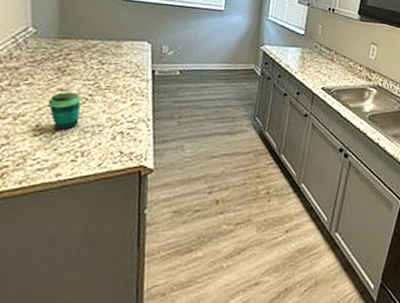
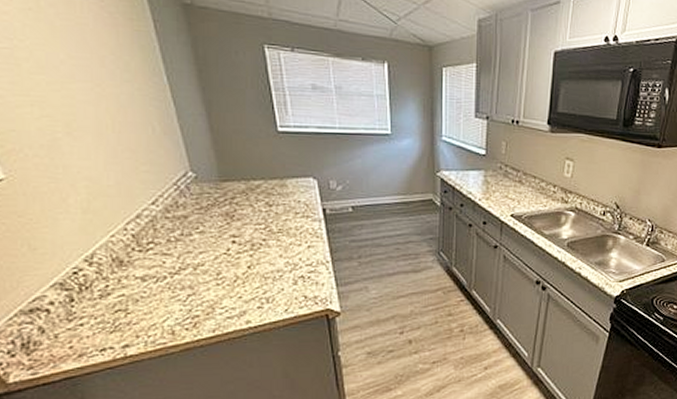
cup: present [47,91,82,130] -> none [223,238,258,277]

